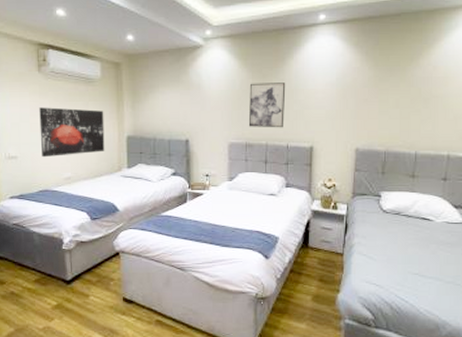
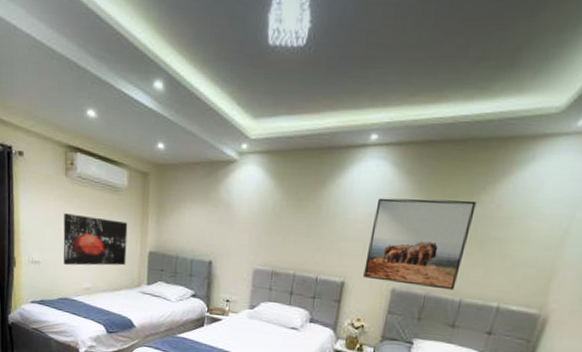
wall art: present [248,82,286,128] -> none [277,206,323,259]
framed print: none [329,65,416,144] -> present [363,198,477,290]

